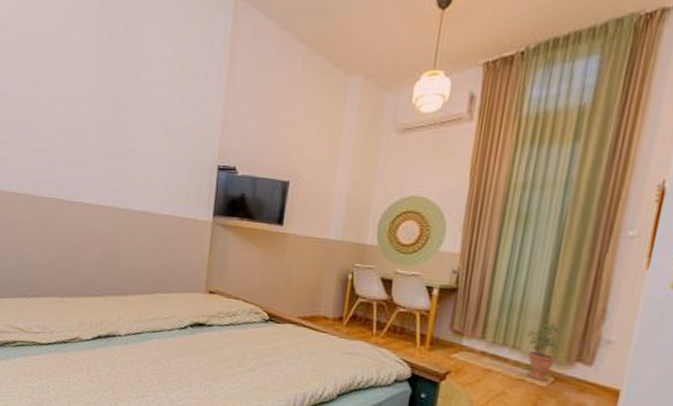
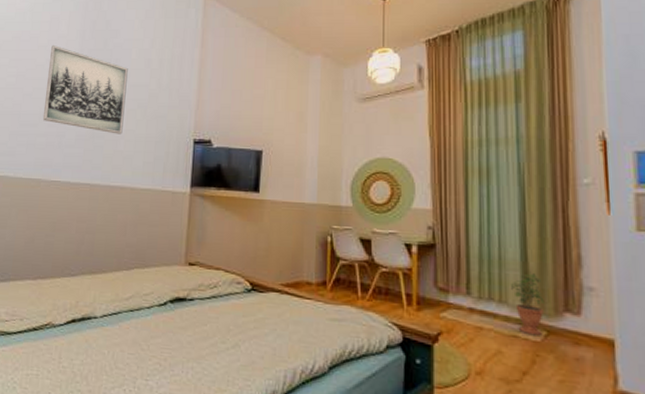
wall art: none [61,51,150,156] -> present [42,45,128,134]

